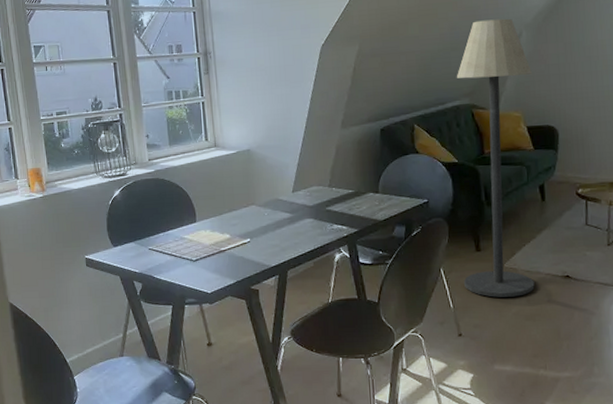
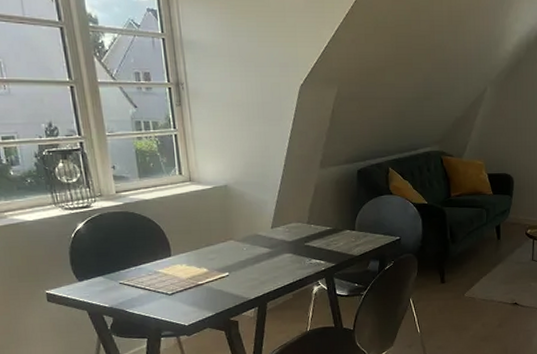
floor lamp: present [456,18,535,298] -> none [428,74,494,323]

